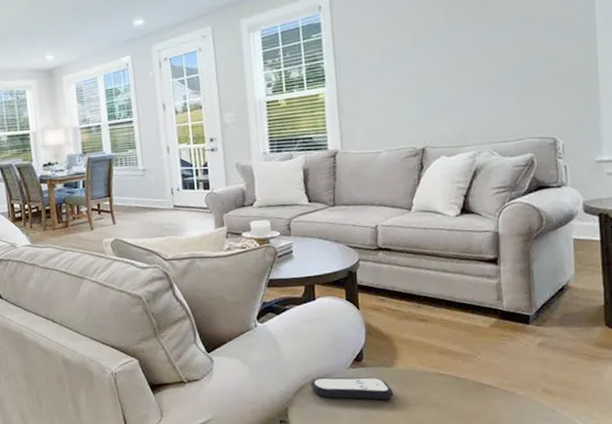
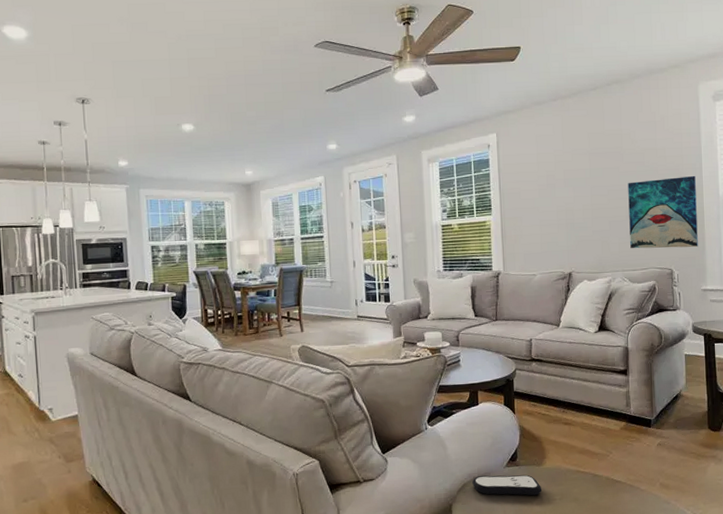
wall art: none [496,23,591,116] -> present [628,175,698,249]

